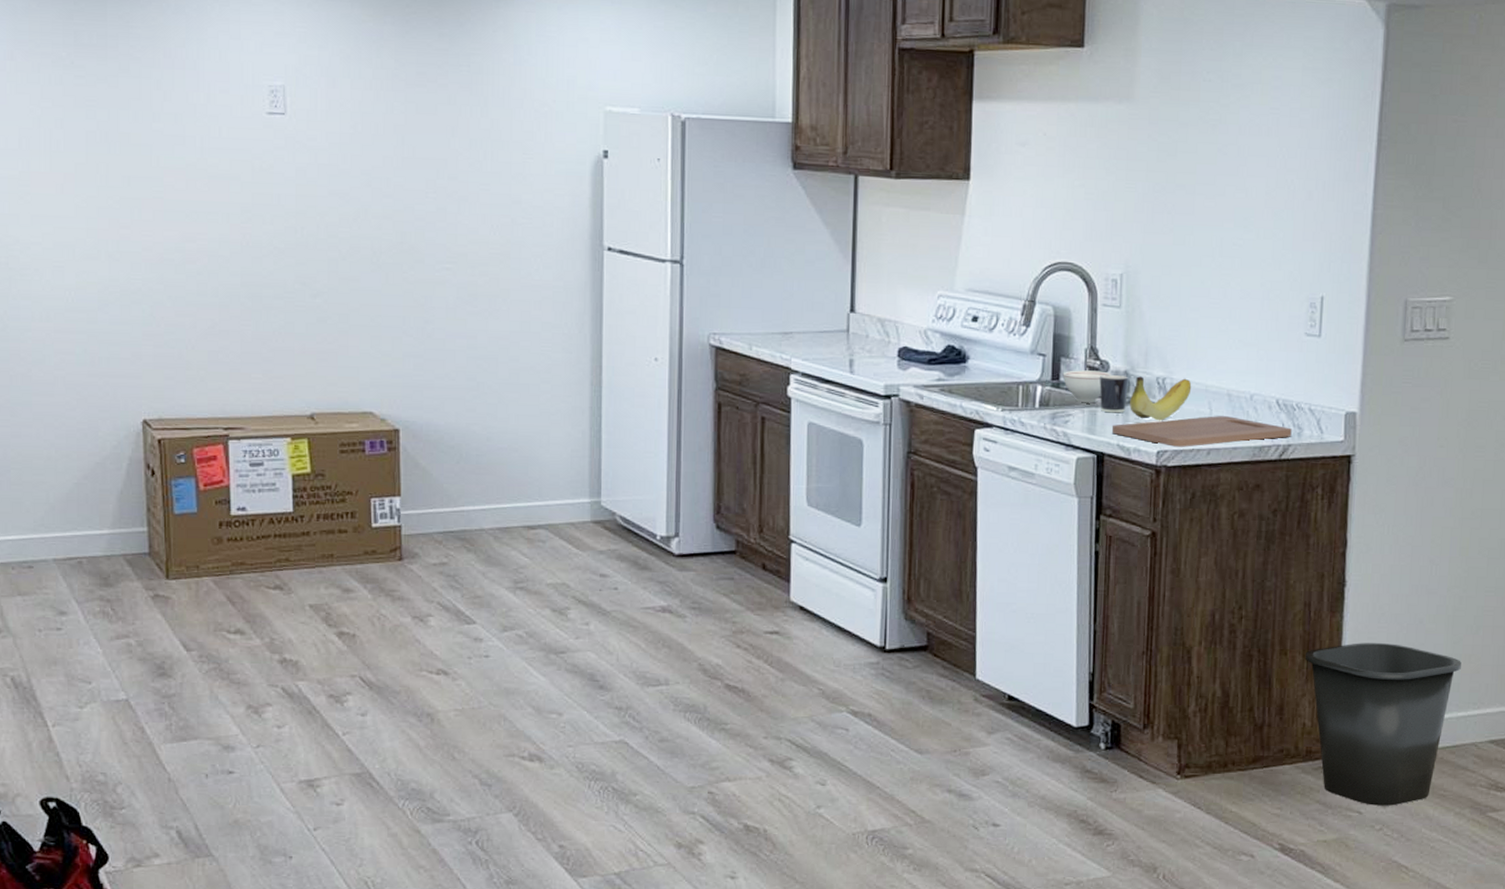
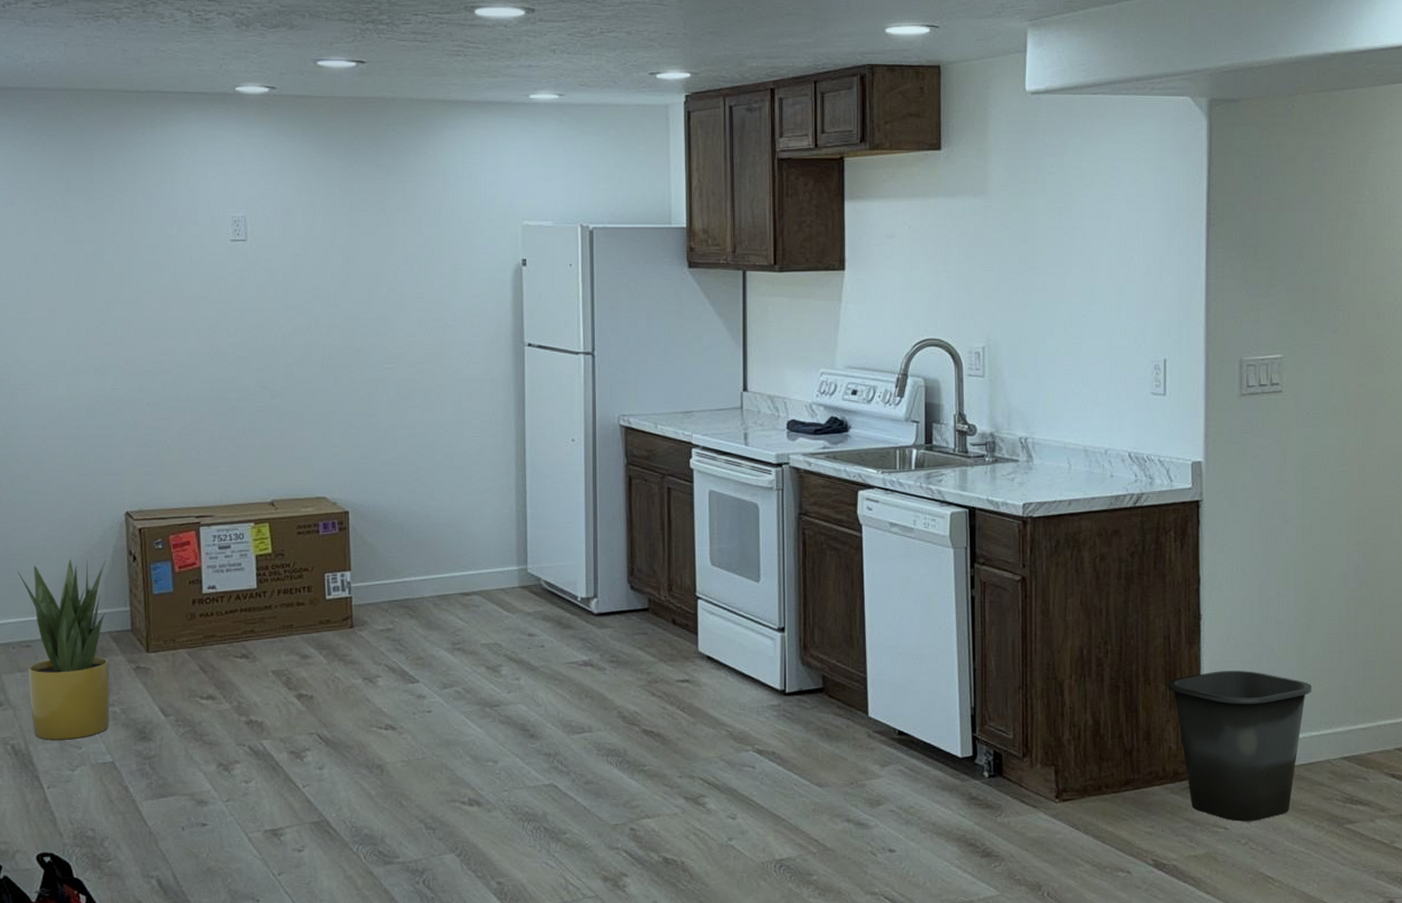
planter: none [18,471,124,674] -> present [17,559,110,740]
bowl: present [1062,370,1113,404] -> none [935,434,980,463]
mug: present [1099,375,1129,413] -> none [968,437,994,471]
cutting board: present [1111,416,1292,447] -> none [981,470,1144,499]
fruit: present [1130,376,1192,421] -> none [996,437,1051,477]

